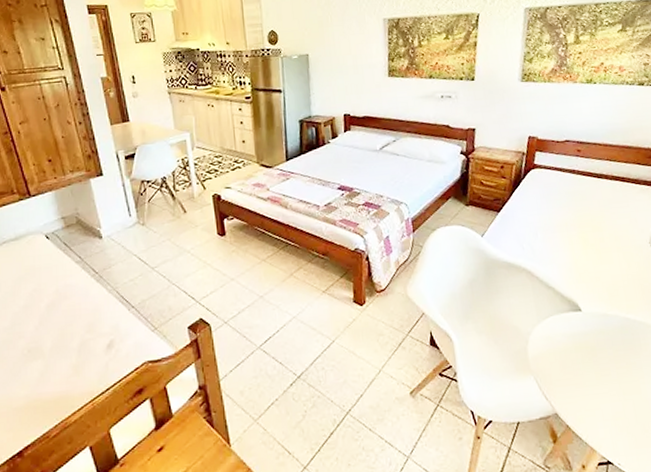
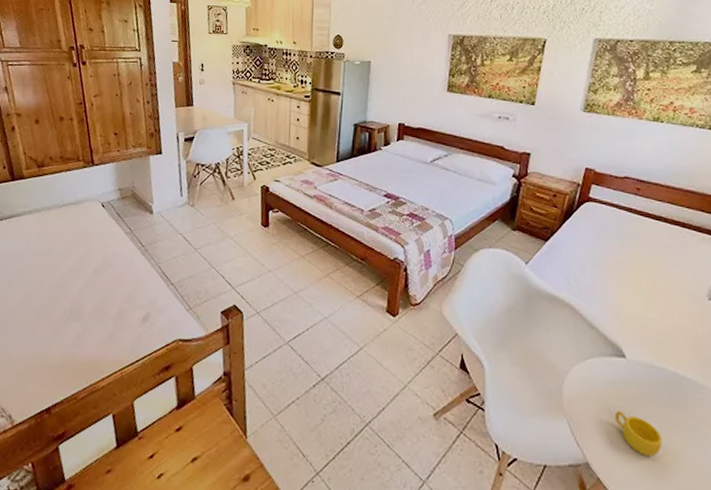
cup: none [577,361,621,399] -> present [615,411,662,457]

